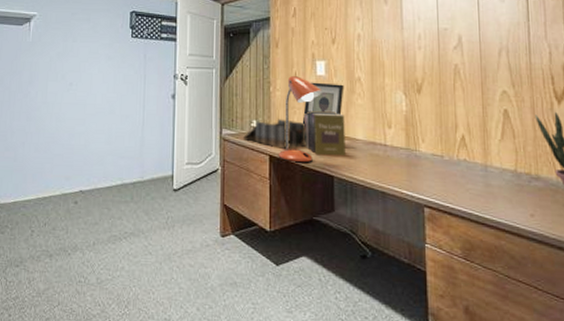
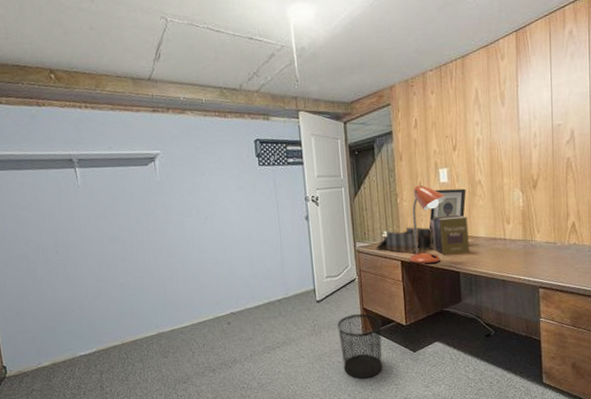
waste bin: none [193,210,243,291] -> present [337,314,382,379]

